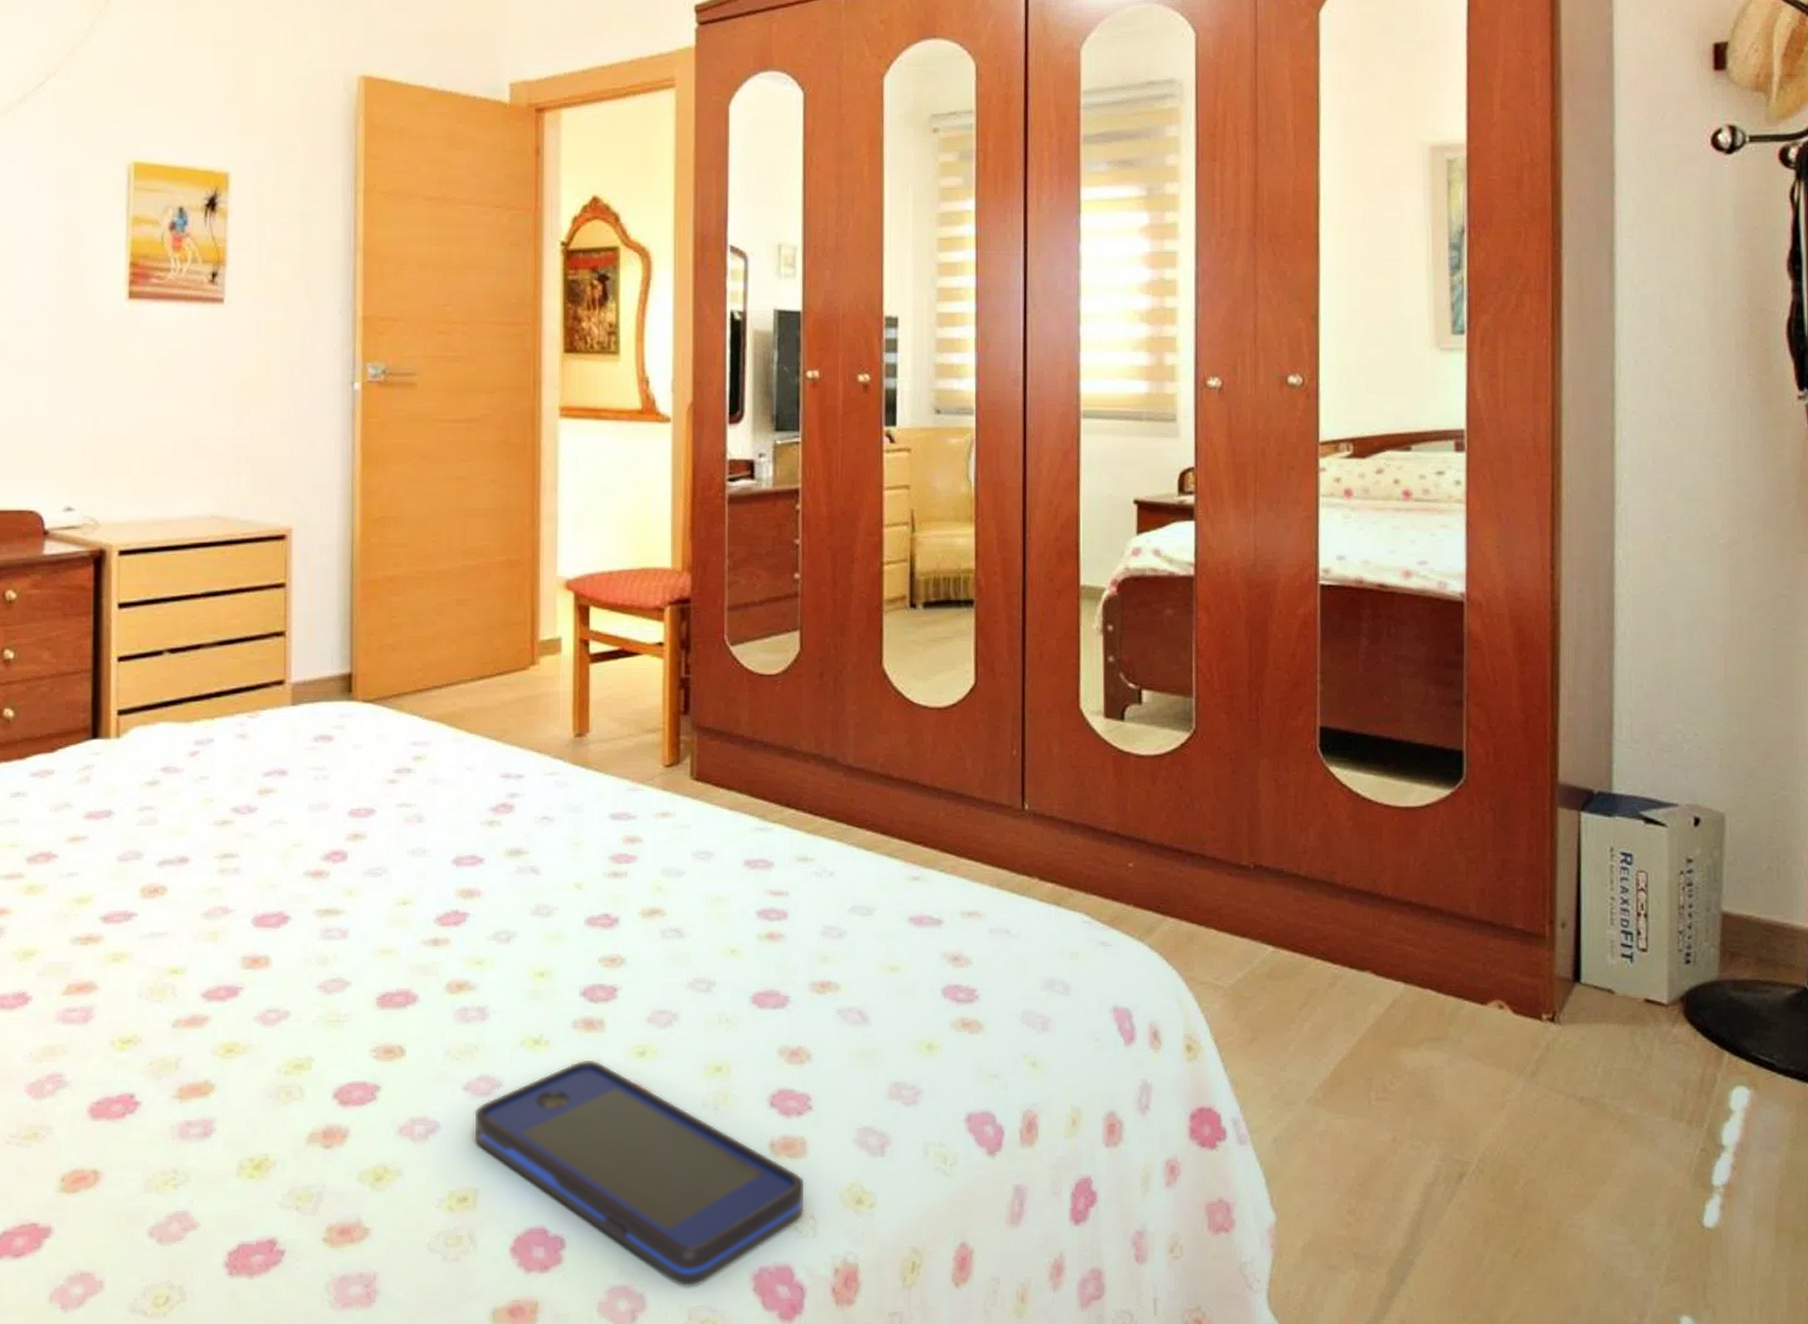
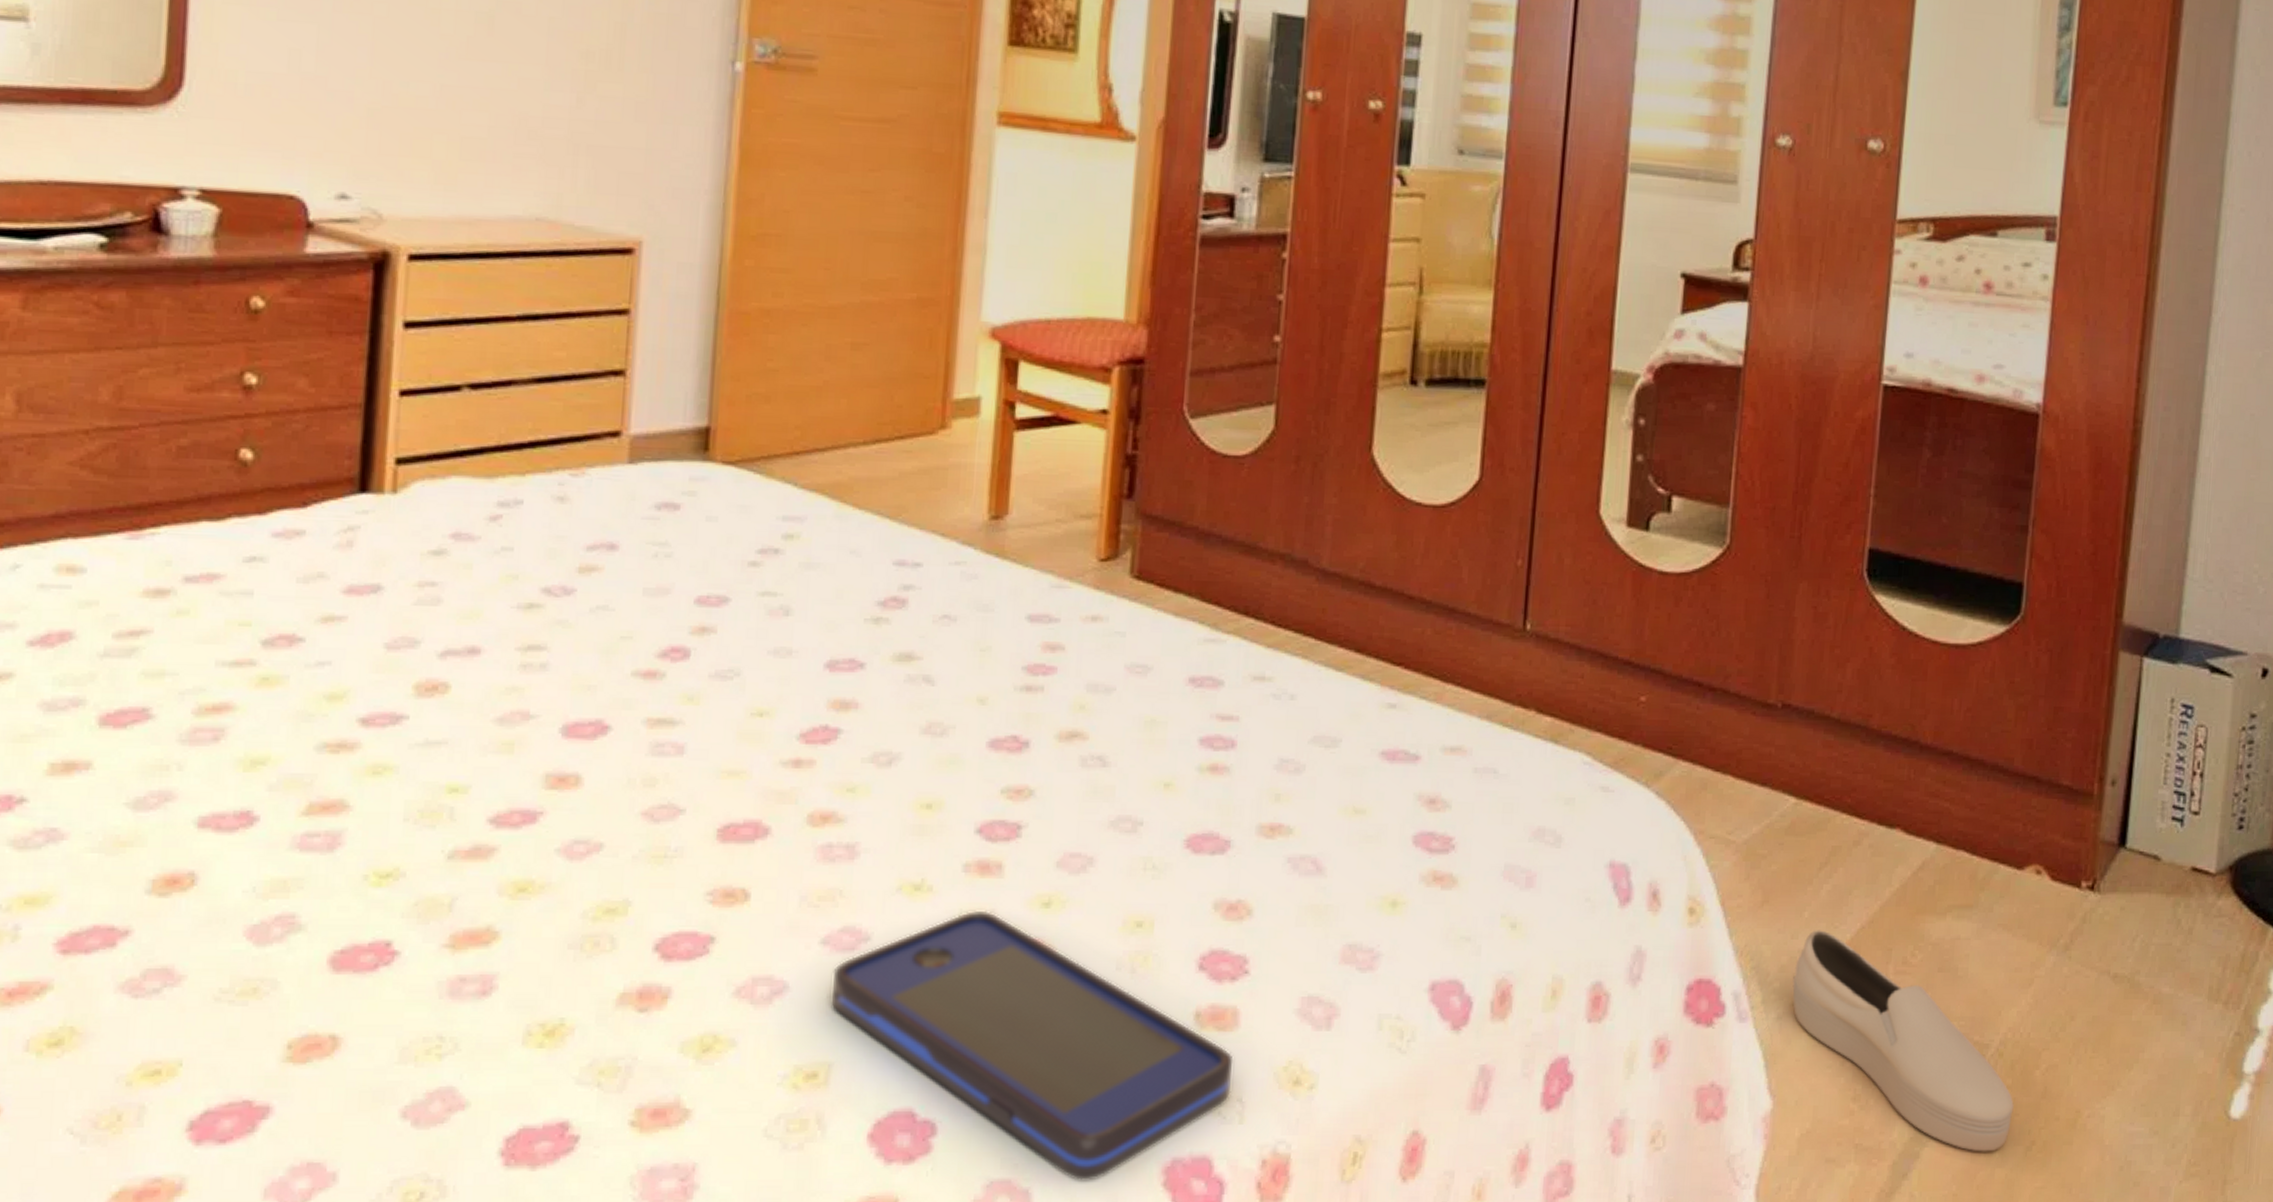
shoe: none [1285,1062,1498,1259] -> present [1792,930,2014,1152]

